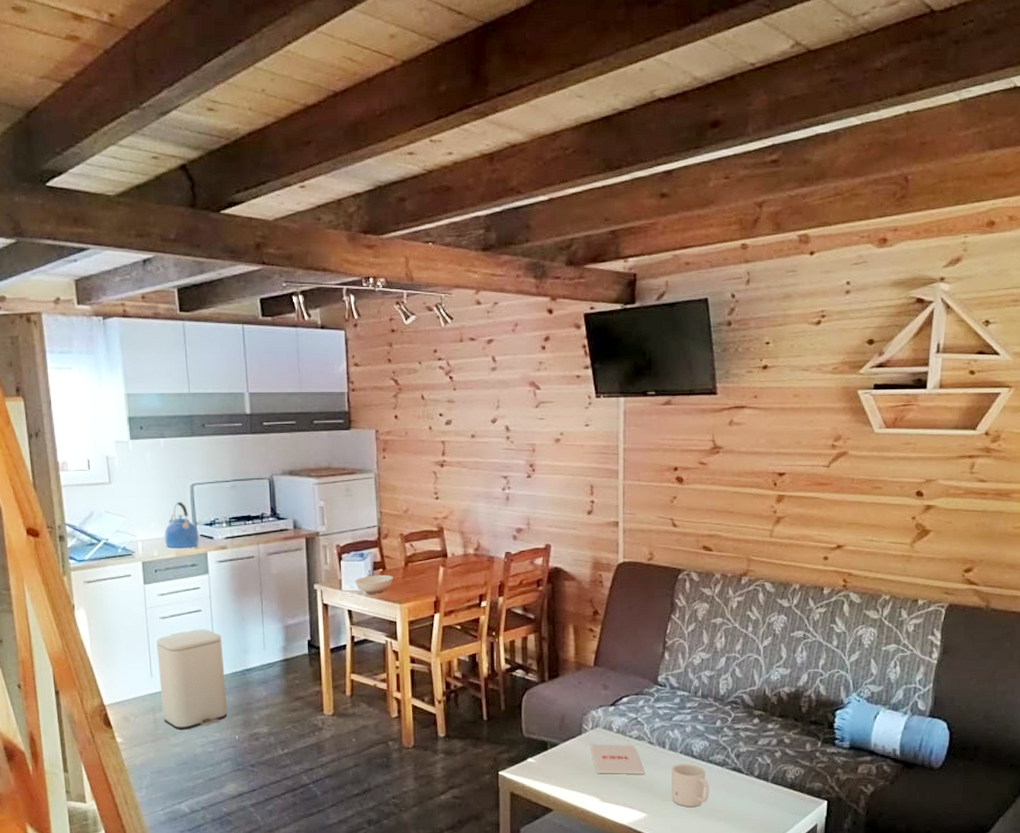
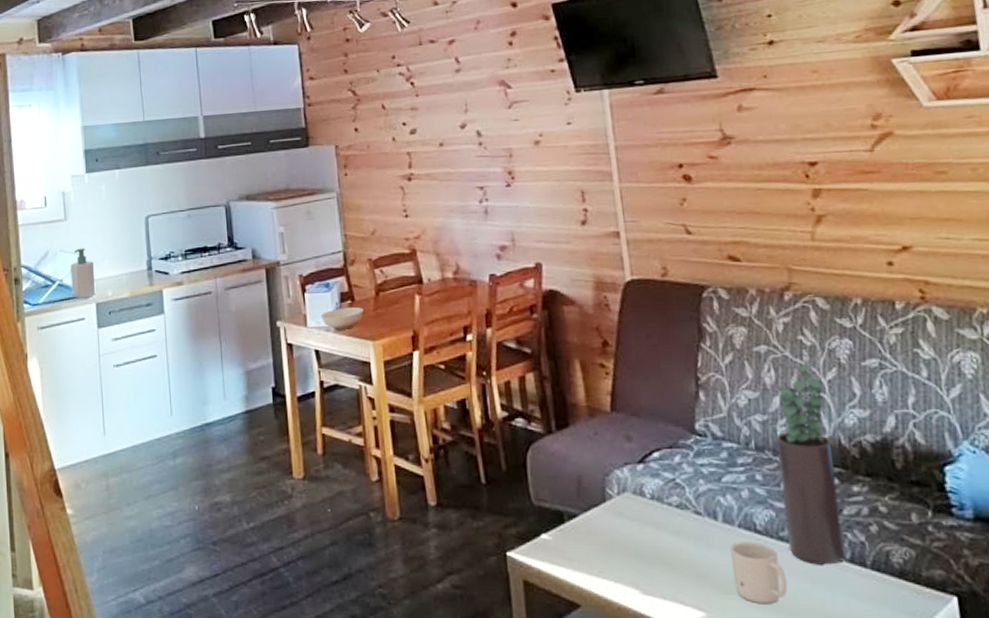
soap bottle: none [116,510,142,558] -> present [70,248,96,300]
pedal bin: present [156,629,228,730] -> none [110,377,186,499]
kettle: present [164,502,200,549] -> none [118,236,155,287]
magazine: present [589,744,646,774] -> none [617,514,696,556]
vase: none [715,626,760,780] -> present [776,354,844,565]

